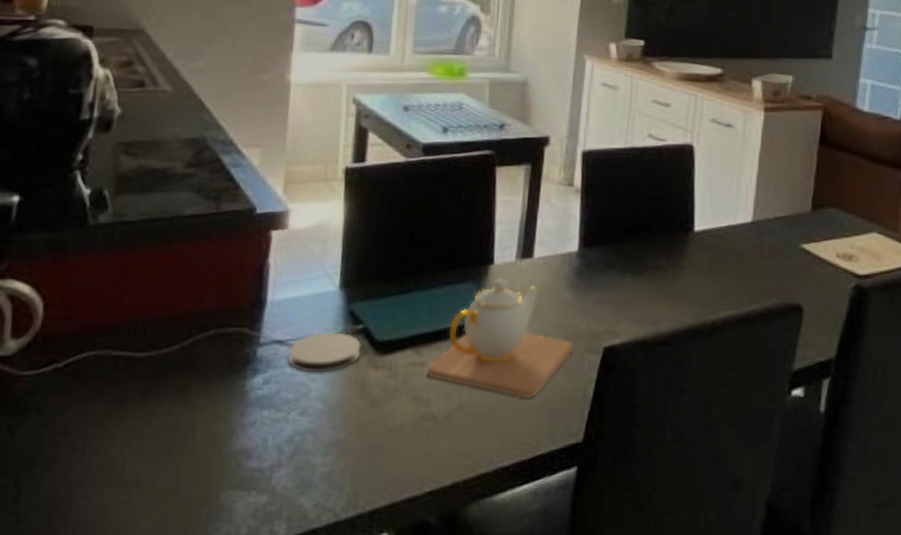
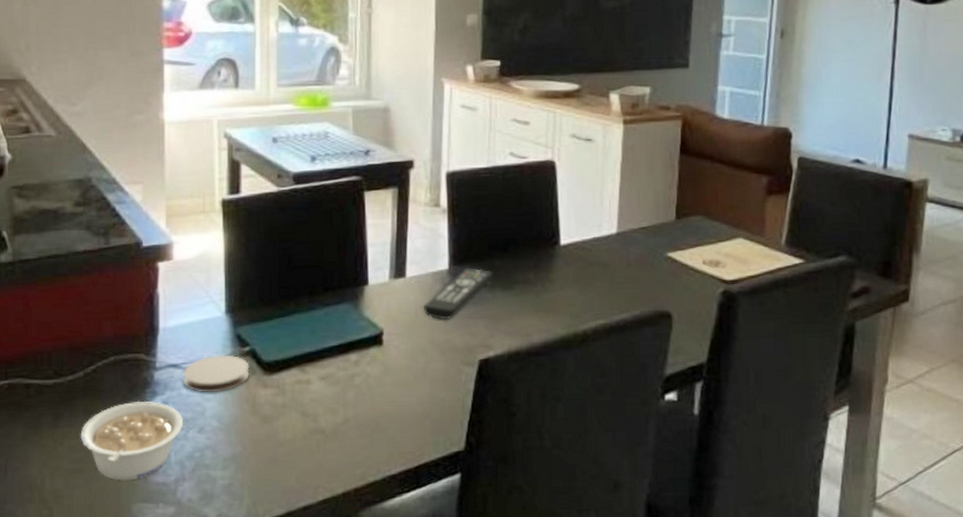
legume: none [170,378,285,465] -> present [80,401,183,481]
teapot: present [426,278,574,398] -> none [312,298,451,410]
remote control: none [550,250,624,305] -> present [424,267,493,320]

